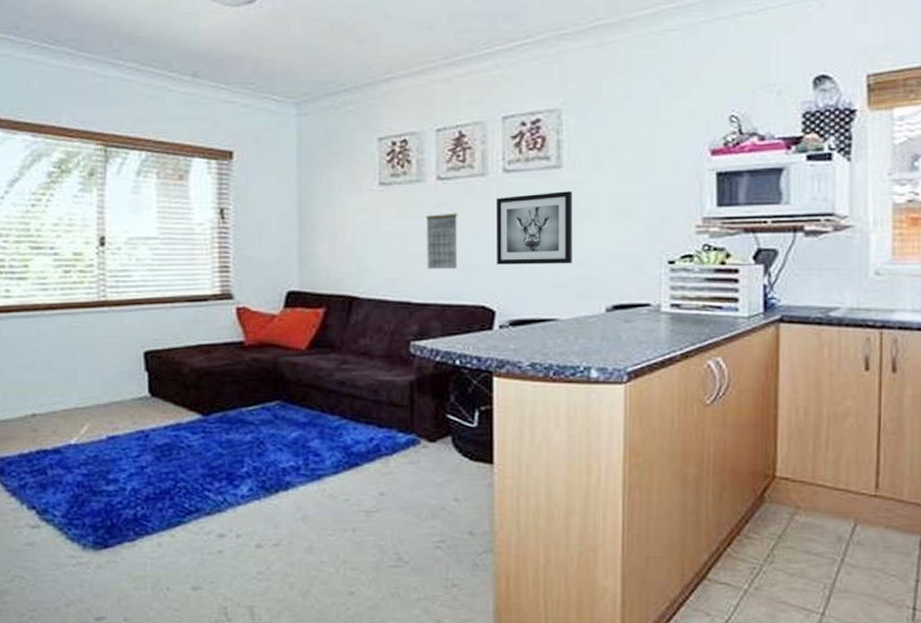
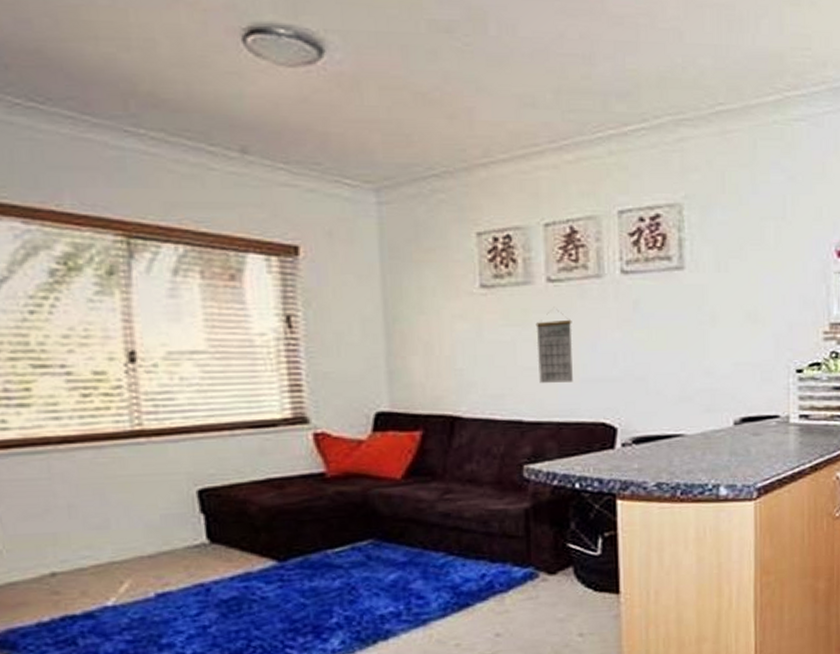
wall art: present [497,191,572,265] -> none [615,295,698,377]

